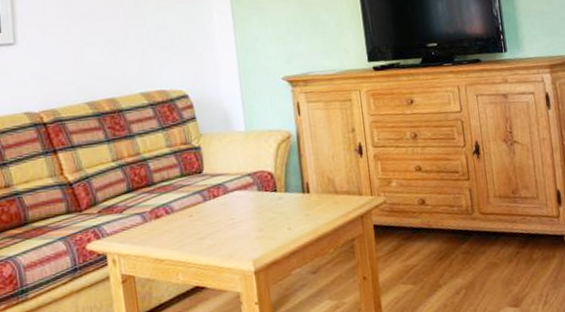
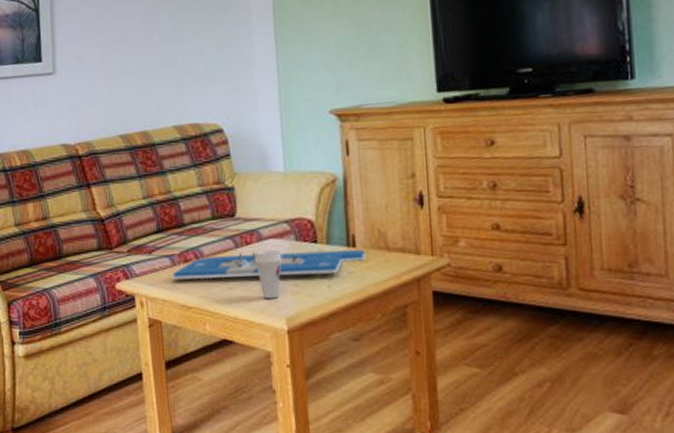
board game: none [142,194,319,236] -> present [170,249,366,280]
cup: none [222,200,247,246] -> present [254,249,282,299]

